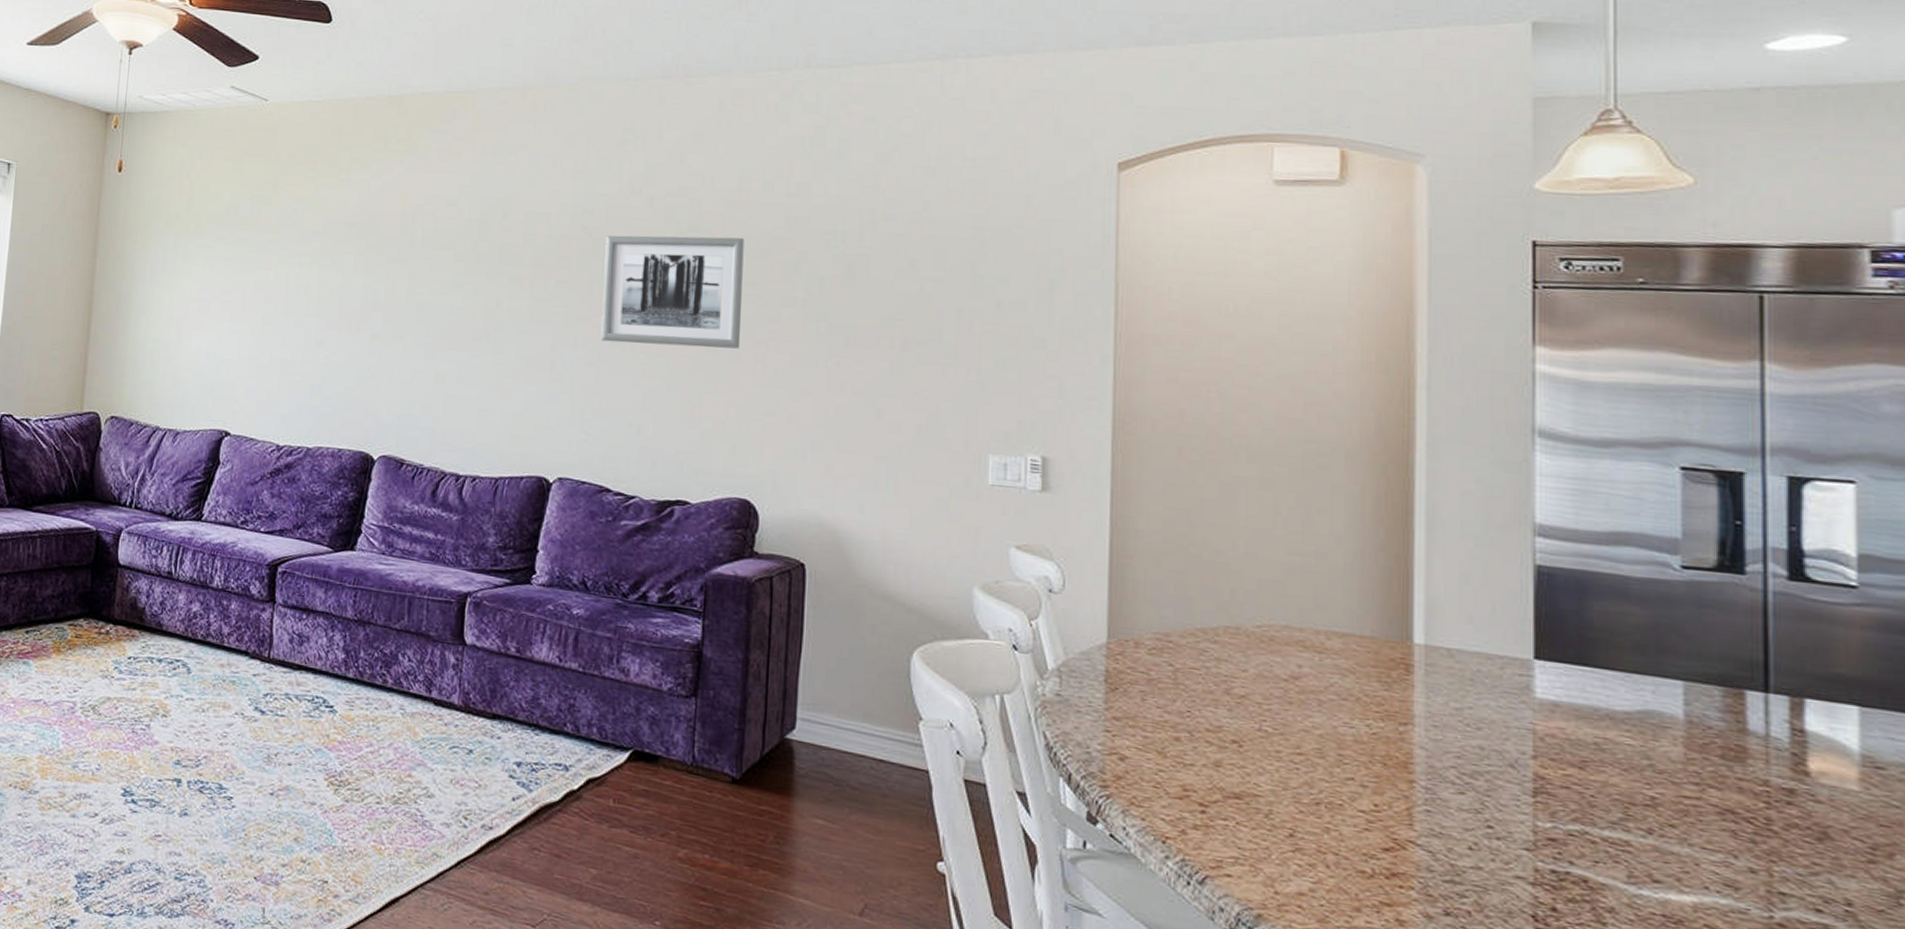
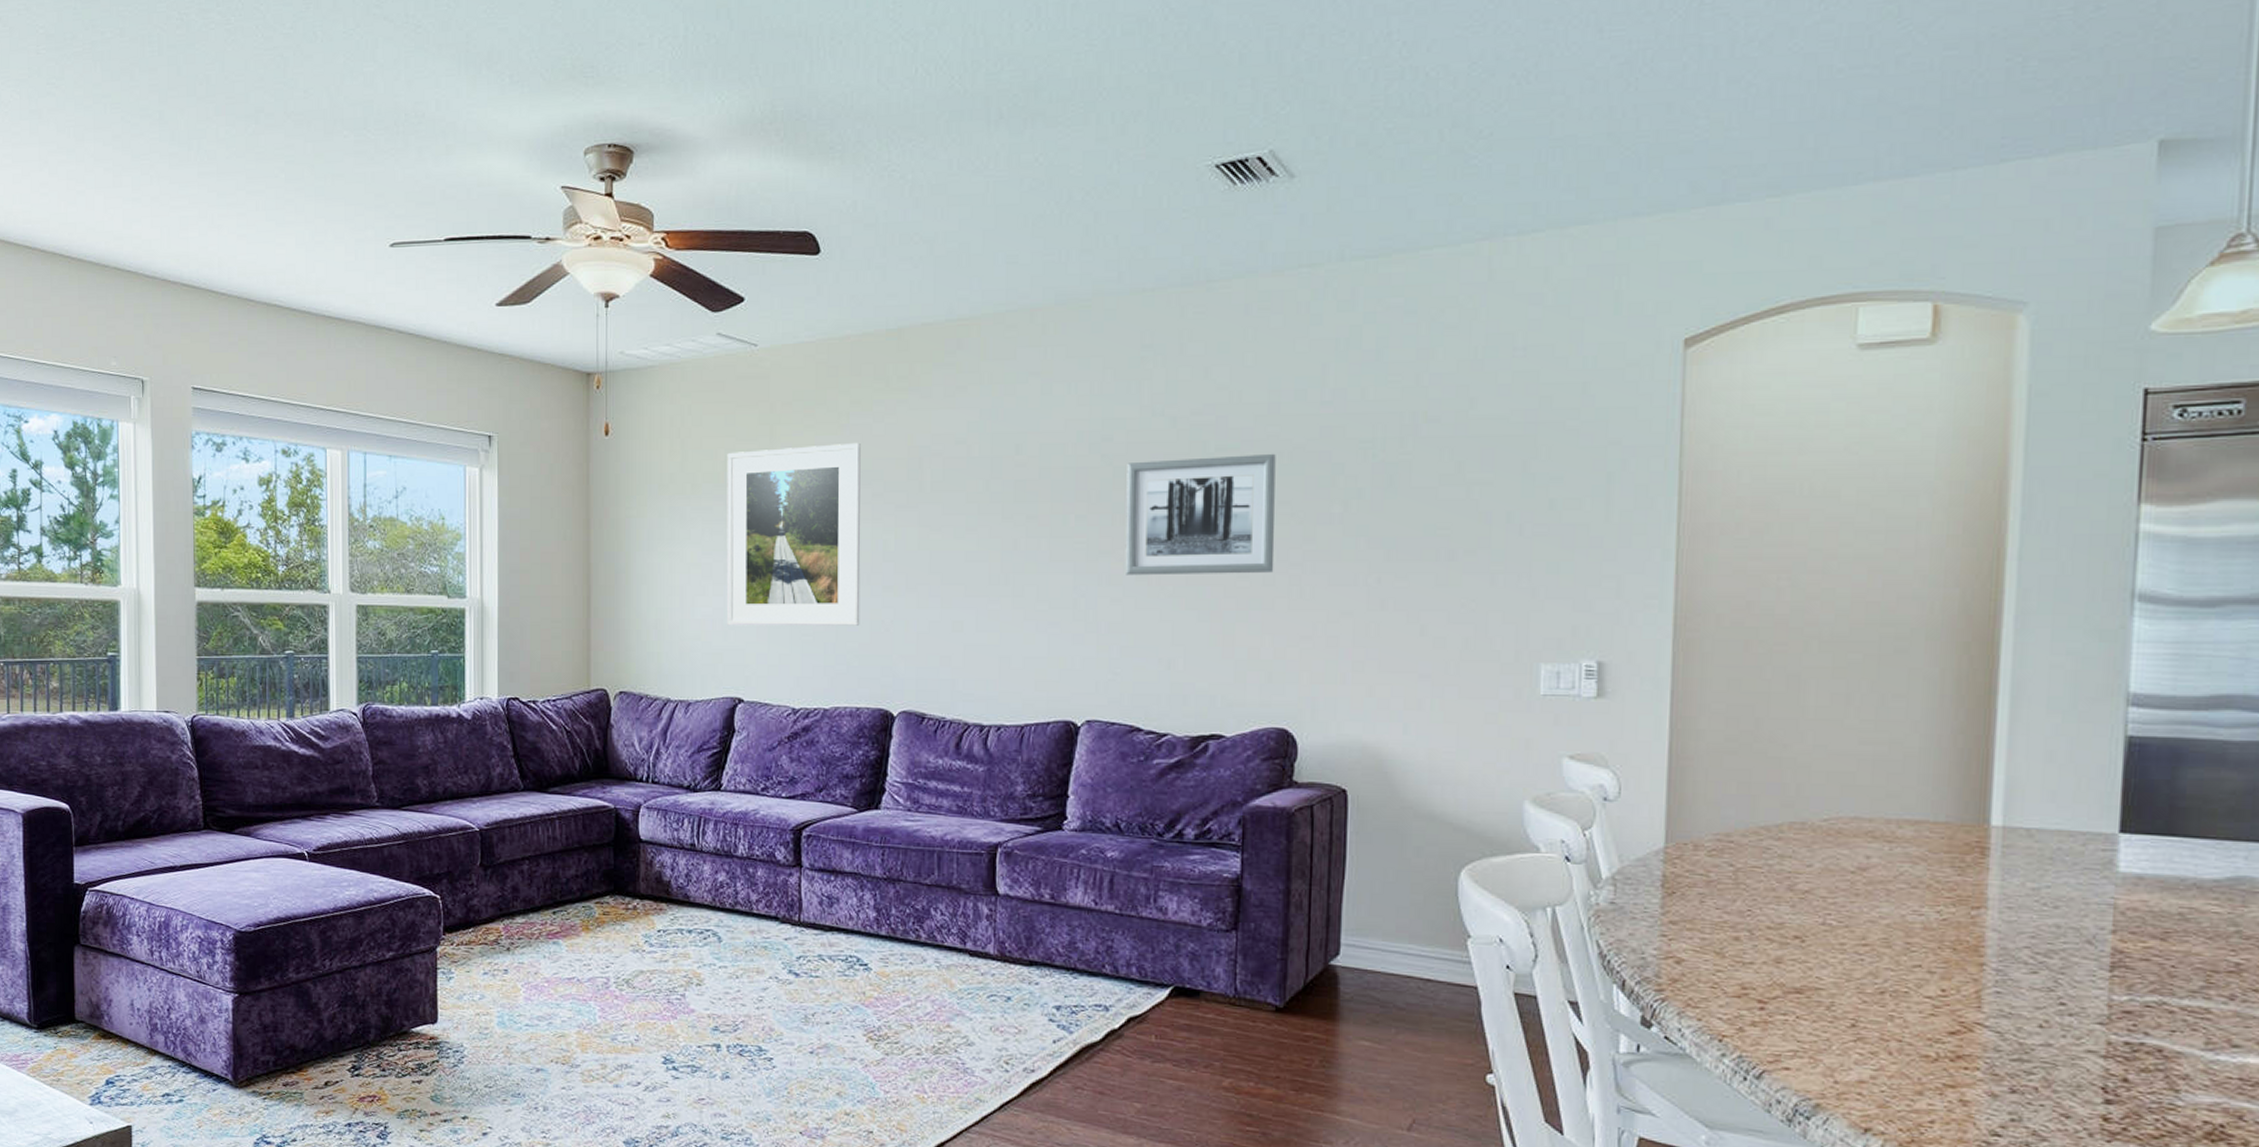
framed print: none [220,196,358,370] -> present [726,442,861,626]

